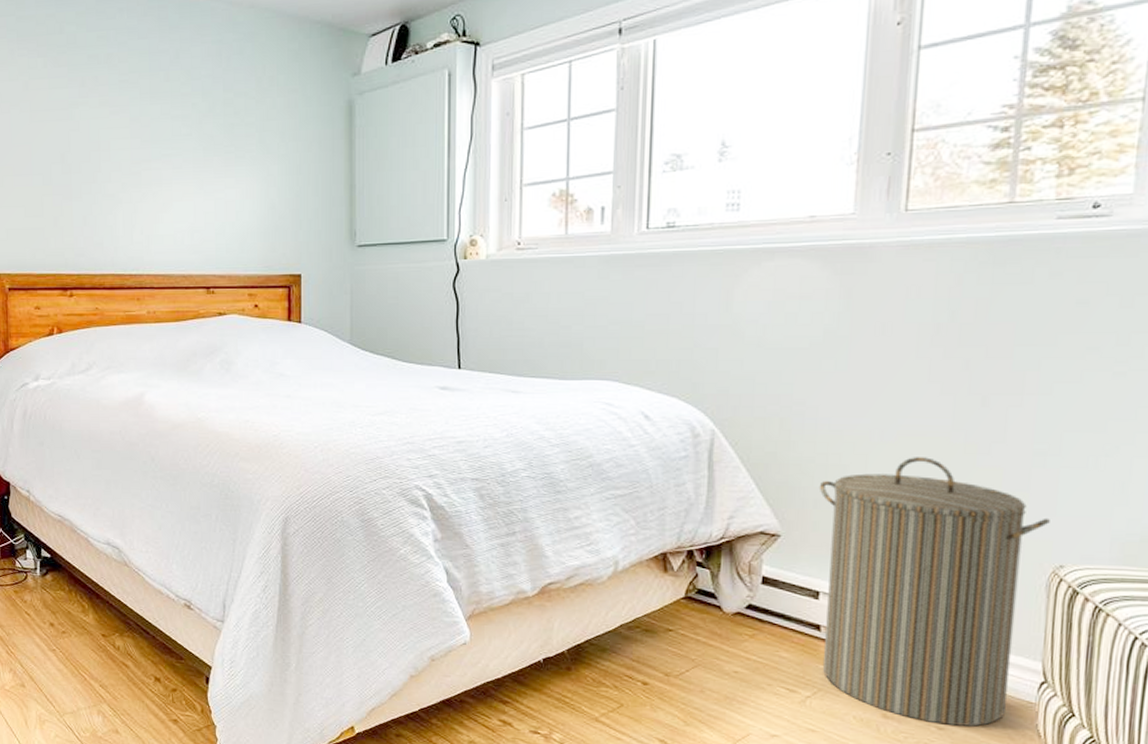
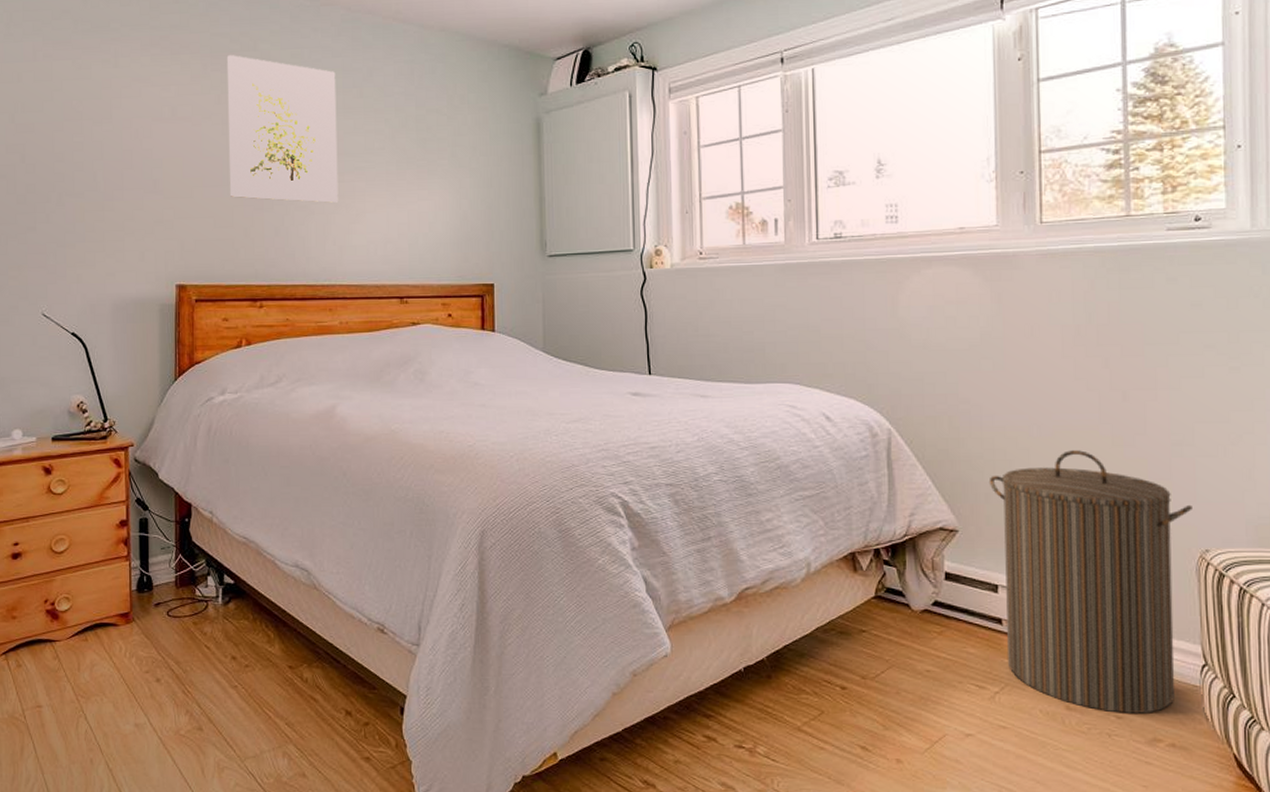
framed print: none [33,39,146,191] -> present [226,55,339,203]

